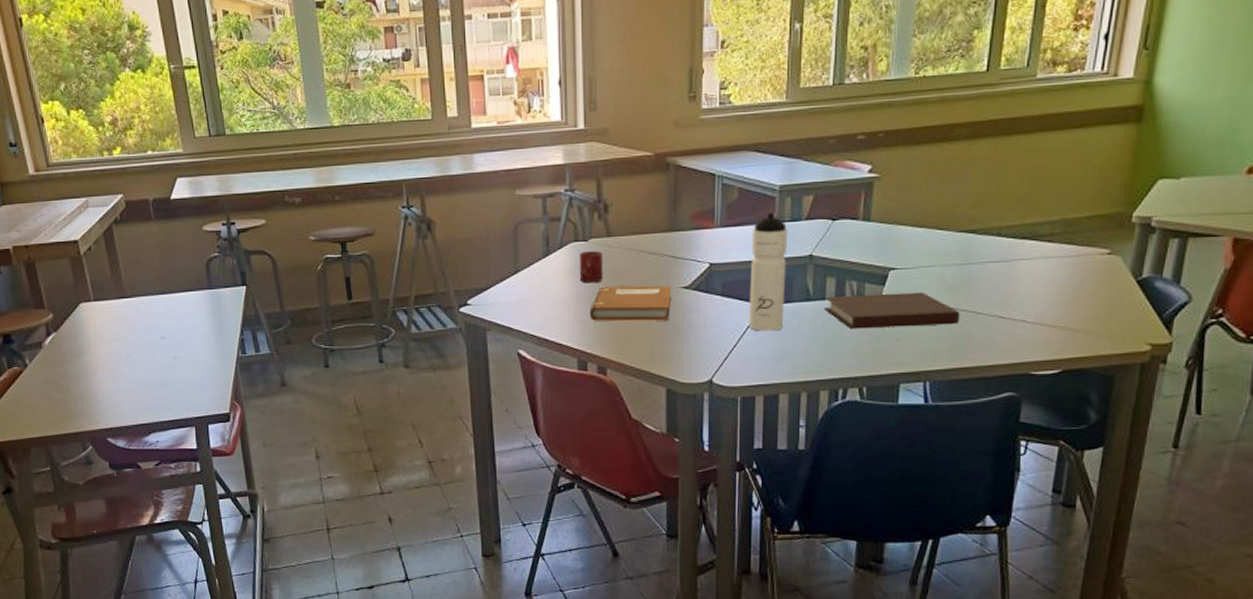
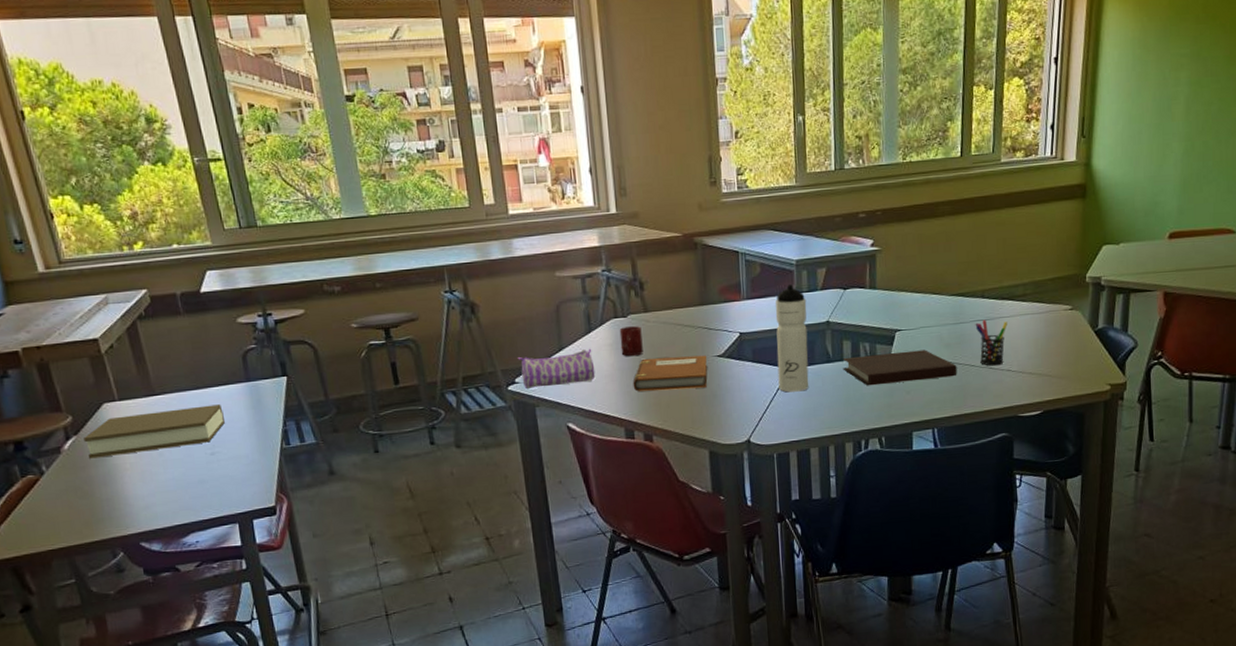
book: none [62,310,187,355] -> present [84,404,225,459]
pencil case: none [471,272,551,312] -> present [517,348,596,390]
pen holder: none [986,261,1027,315] -> present [975,319,1008,366]

